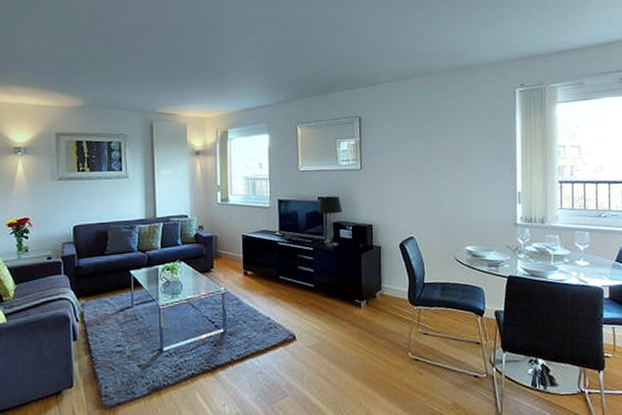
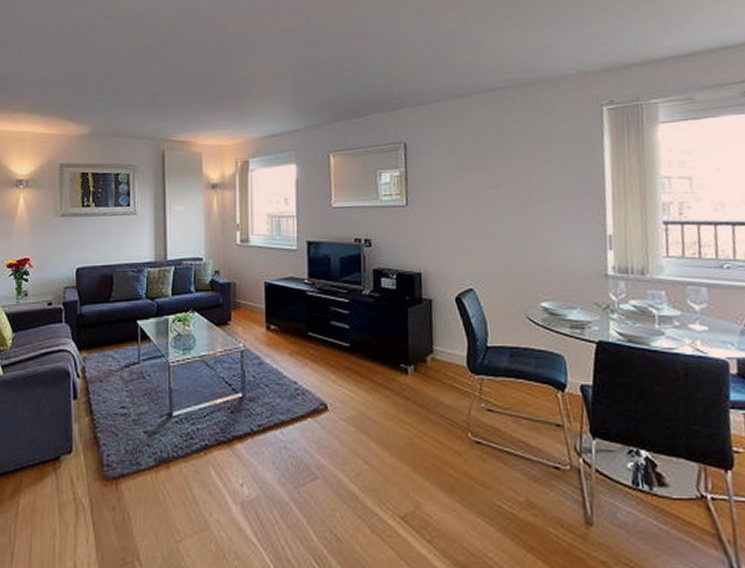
table lamp: present [318,196,343,247] -> none [354,237,385,299]

